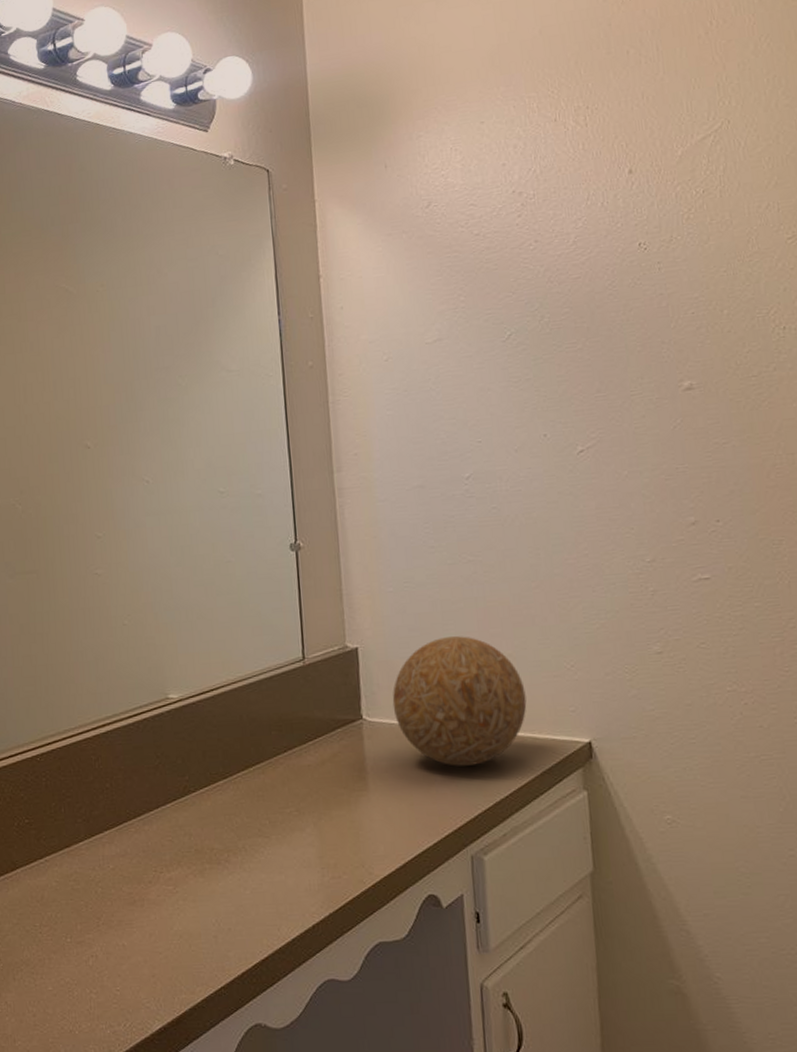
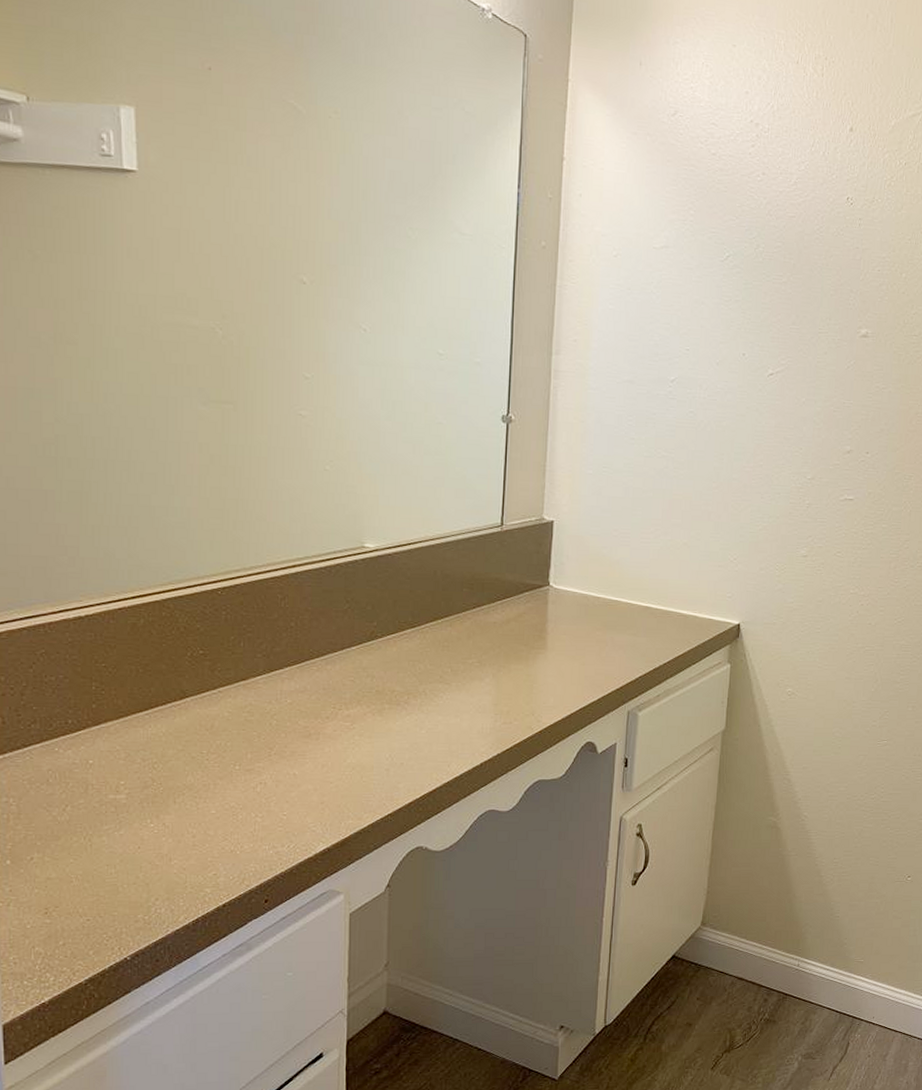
decorative ball: present [392,636,527,766] -> none [578,521,694,635]

